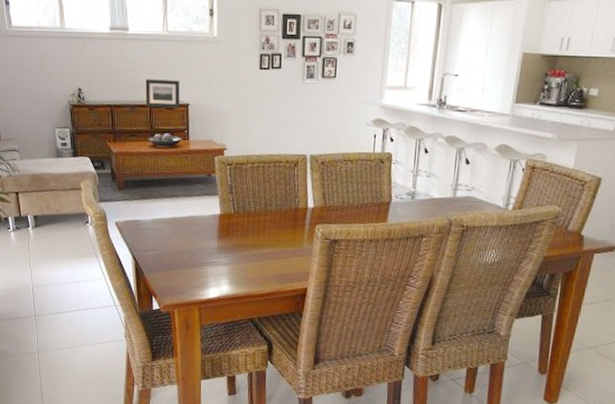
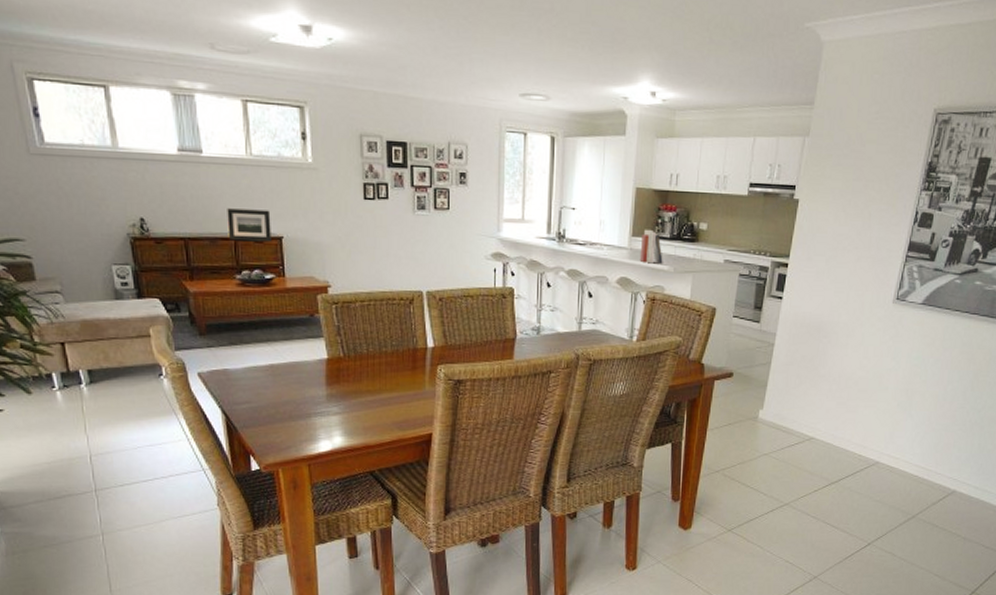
books: none [521,95,547,131] -> present [639,229,663,264]

